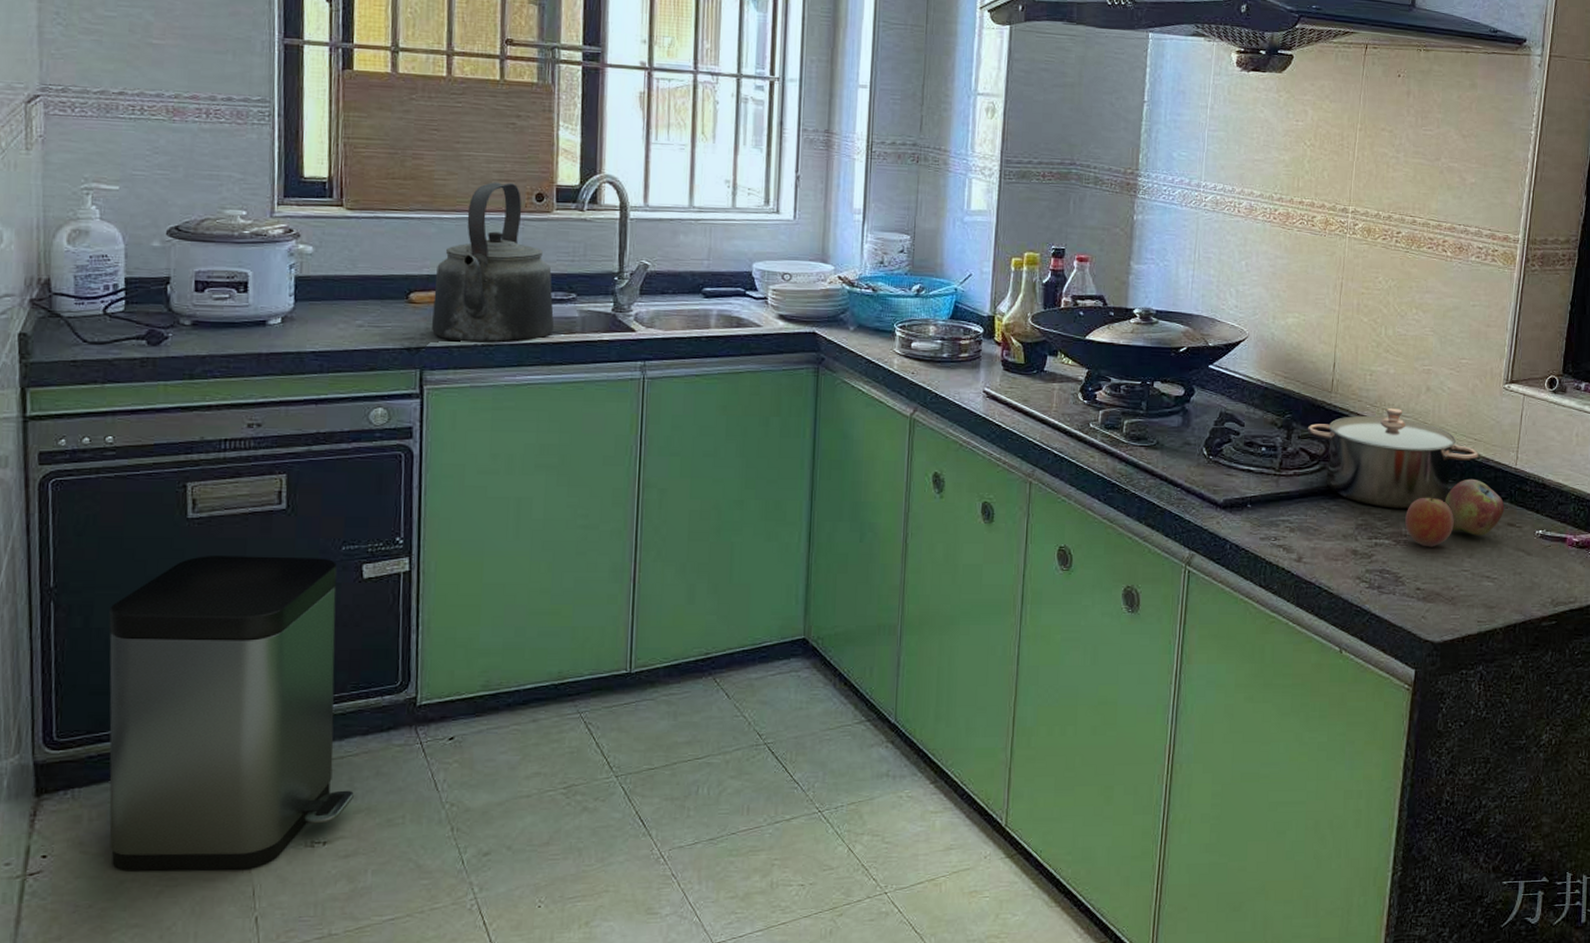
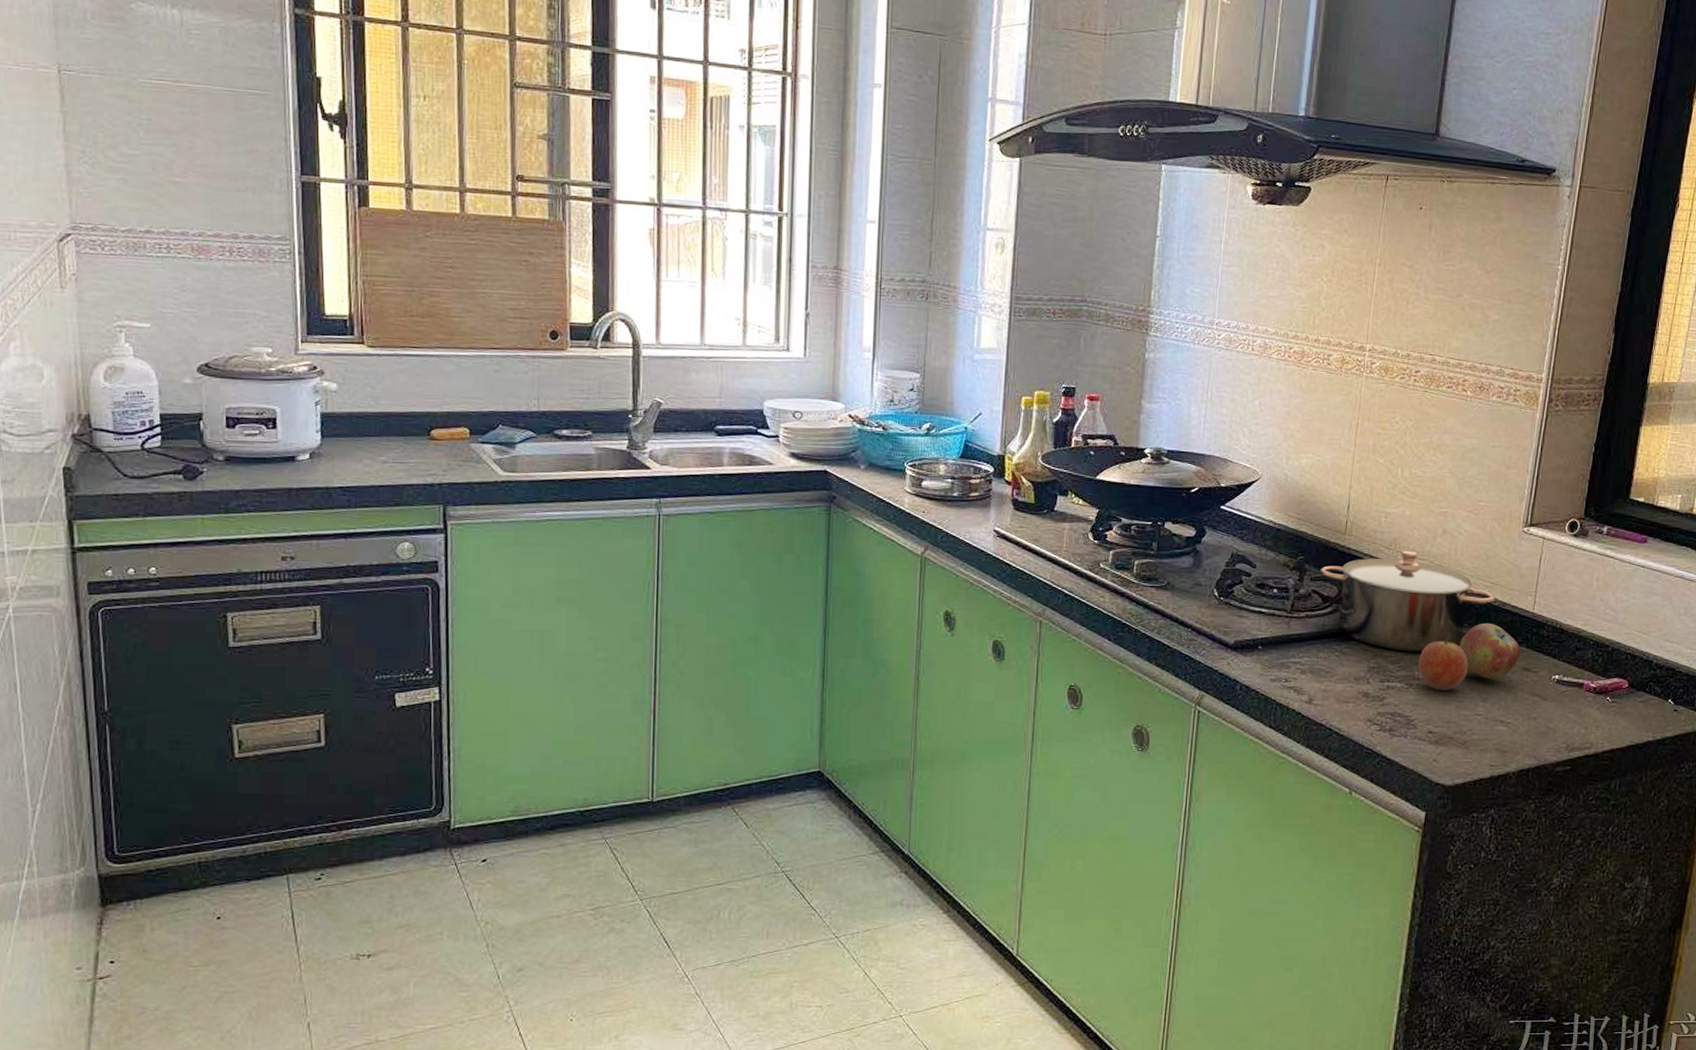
pedal bin: present [108,556,355,872] -> none [160,683,396,979]
kettle: present [432,182,555,344] -> none [454,319,572,481]

